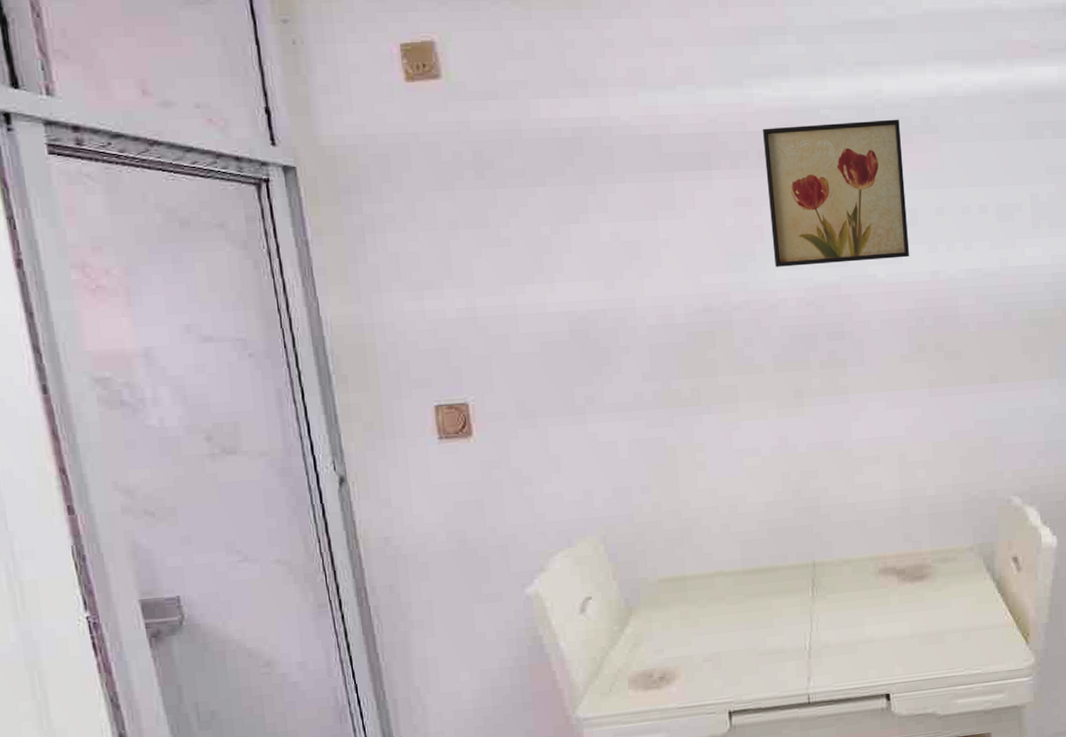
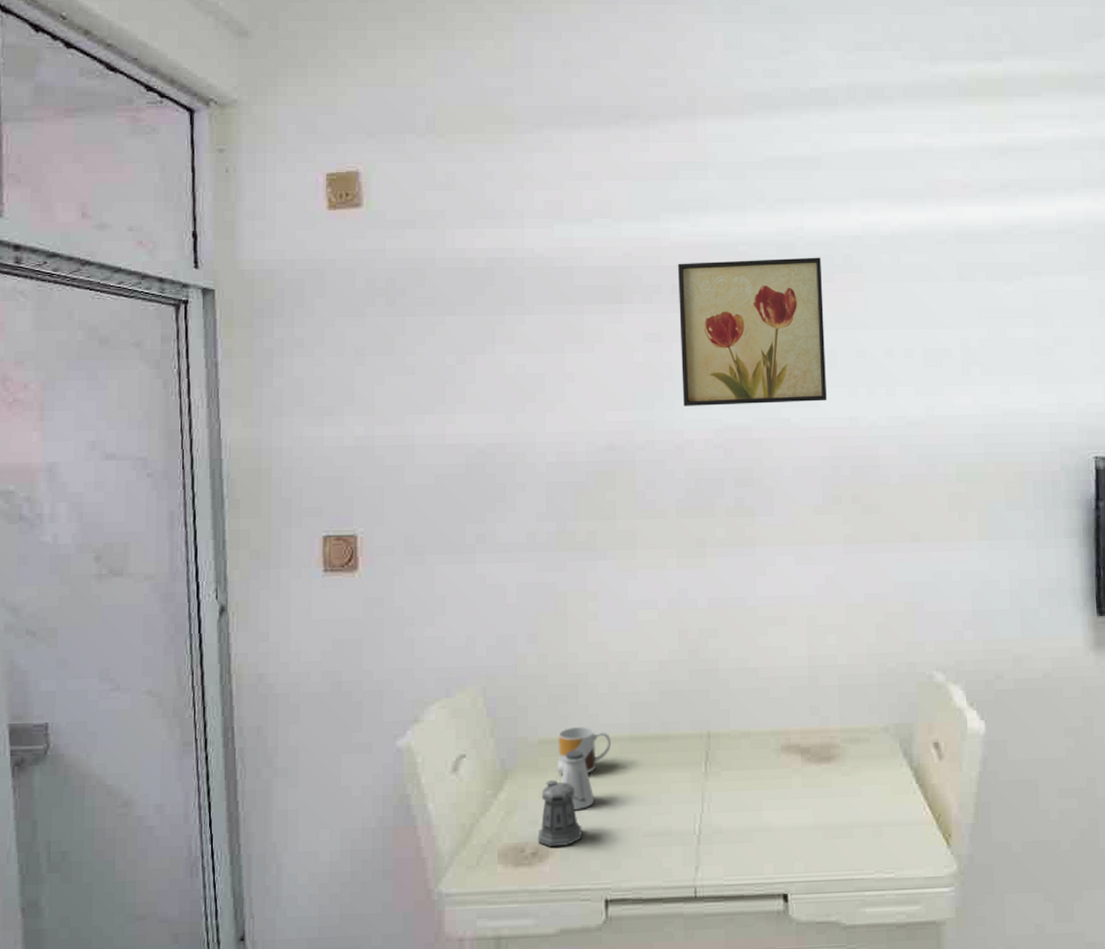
pepper shaker: none [663,612,706,671] -> present [537,779,586,847]
mug: none [676,564,726,607] -> present [557,727,612,774]
saltshaker: none [682,585,714,637] -> present [561,749,595,810]

